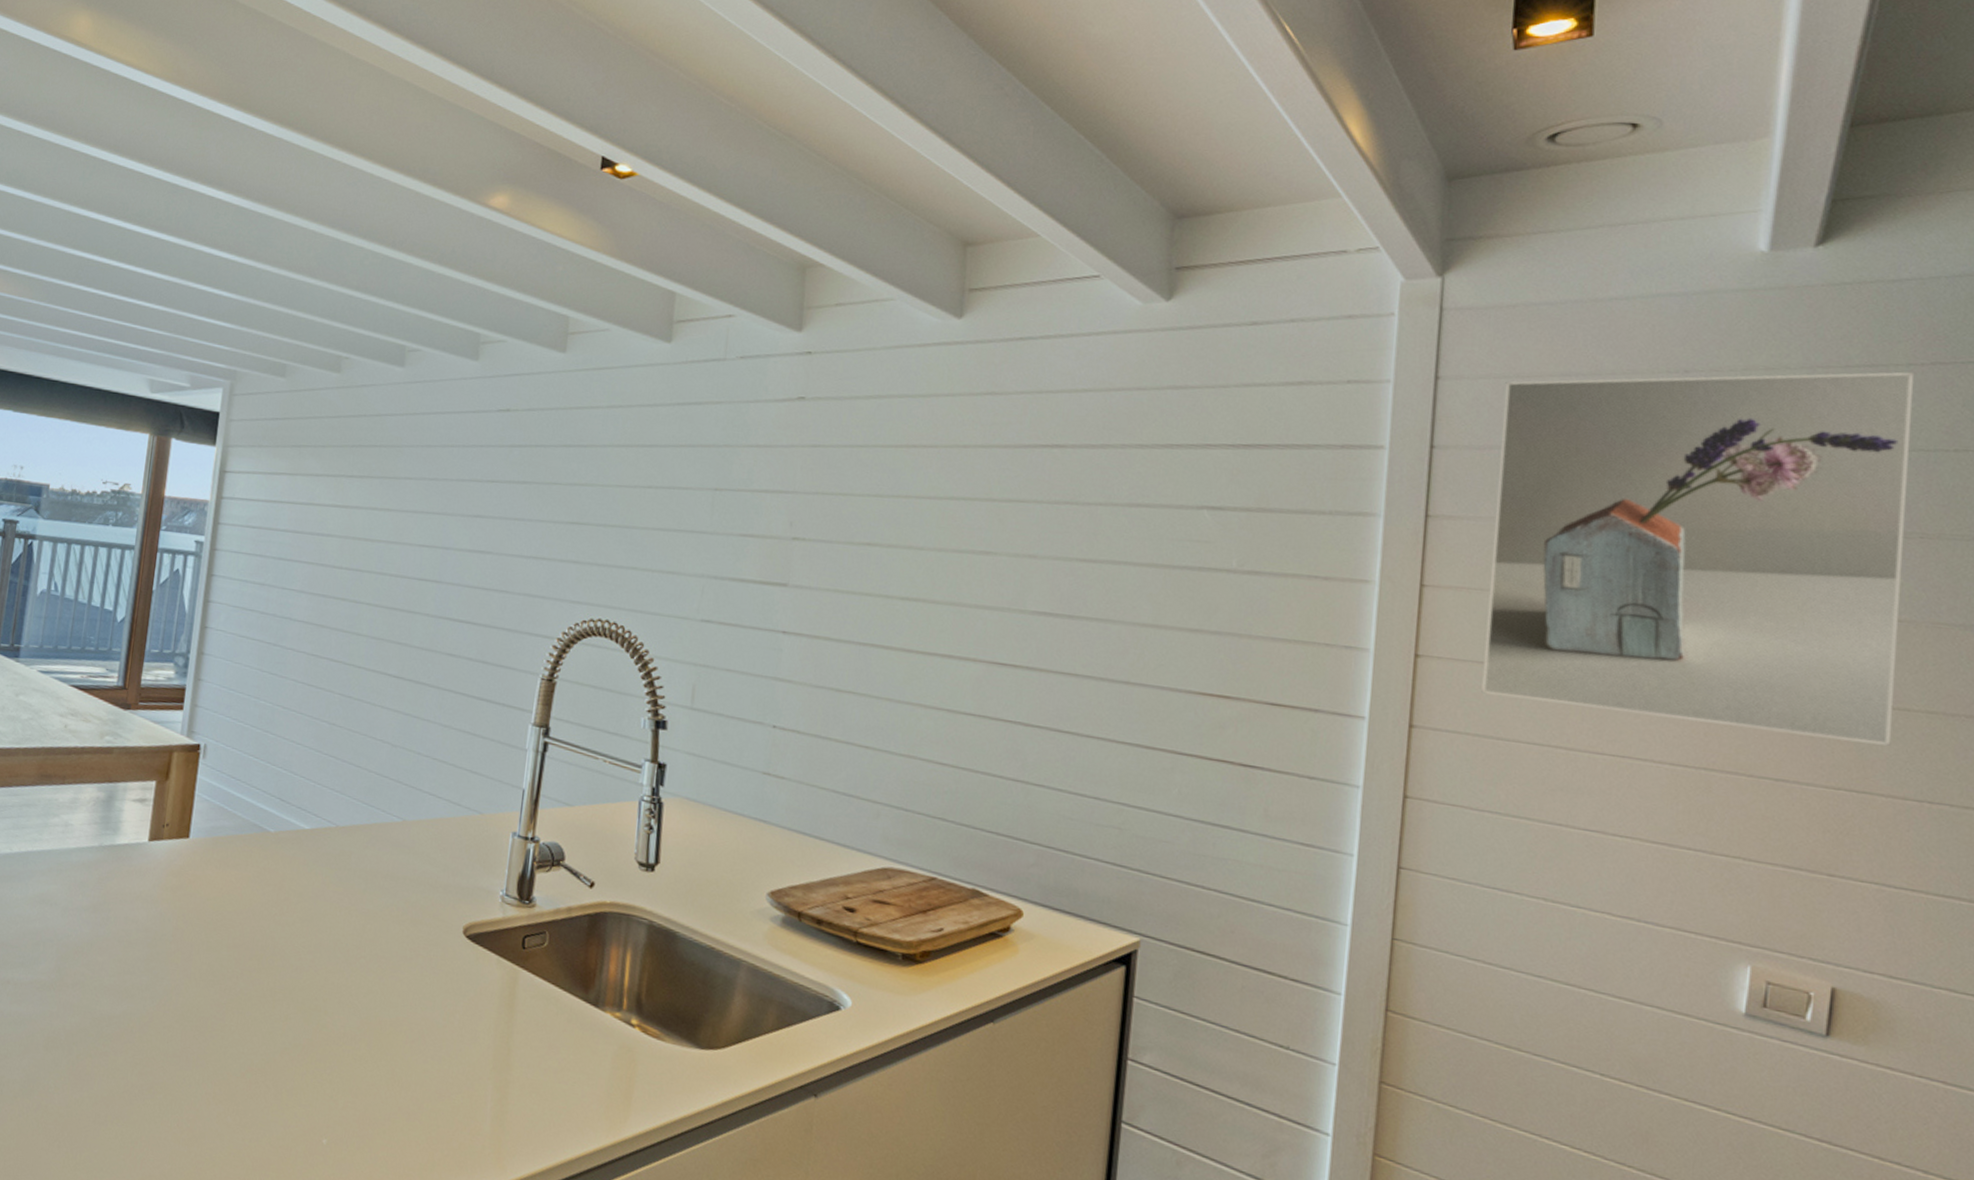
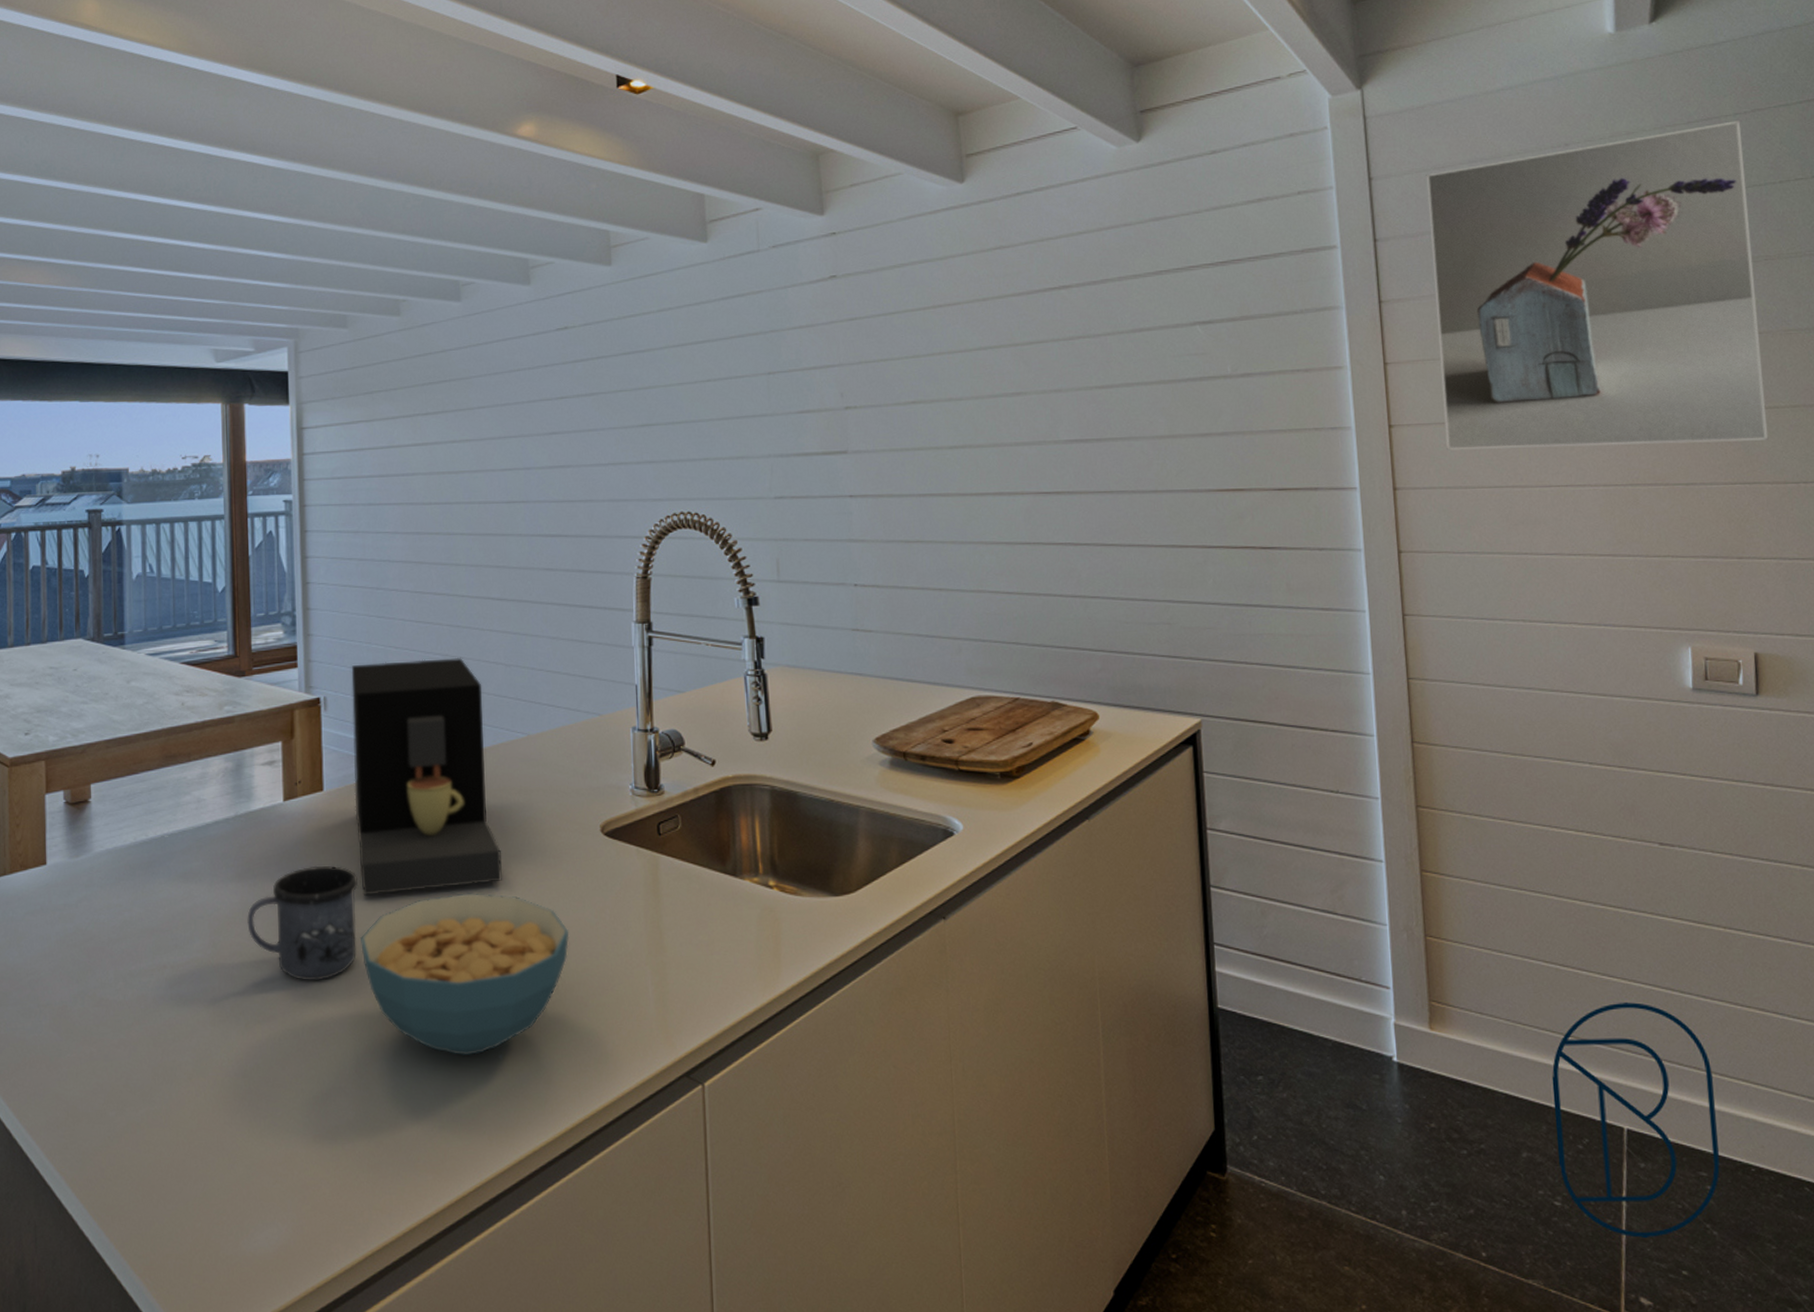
mug: none [94,911,209,1028] -> present [247,865,358,981]
cereal bowl: none [201,966,415,1134] -> present [359,893,570,1055]
coffee maker: none [212,718,365,964] -> present [351,657,502,896]

